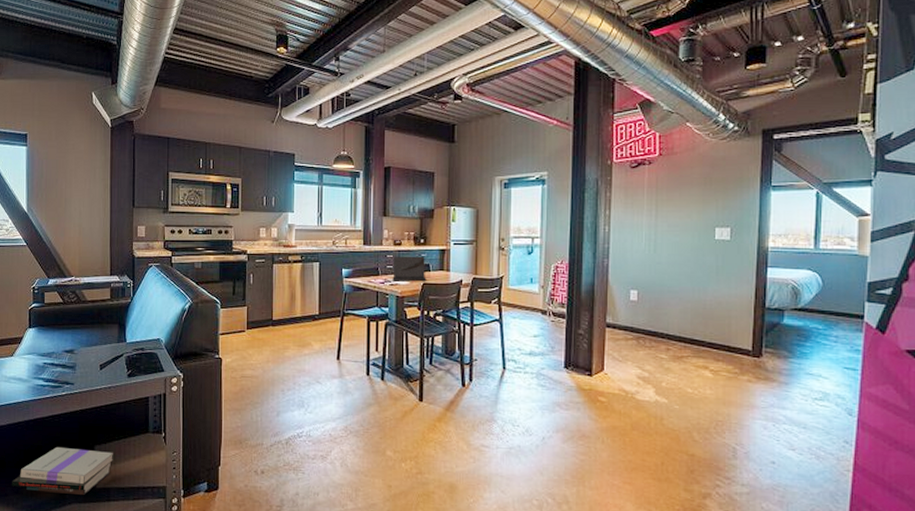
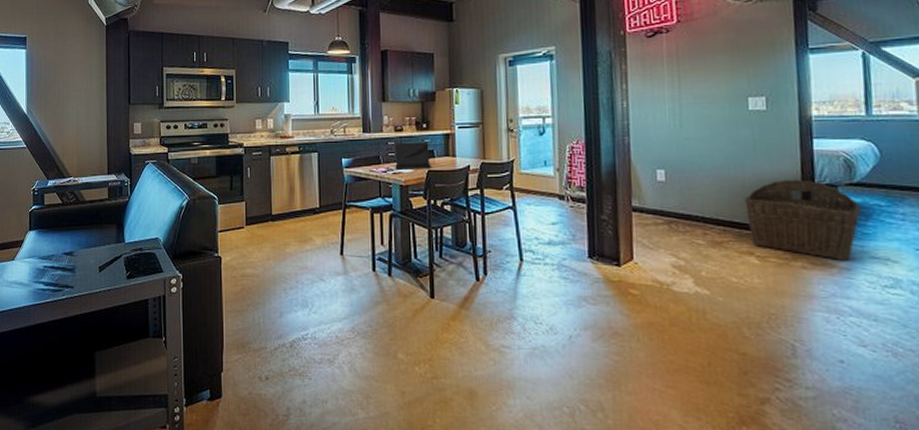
books: present [11,446,113,496] -> none [13,353,114,405]
wicker basket: none [705,303,802,376] -> present [745,179,861,260]

